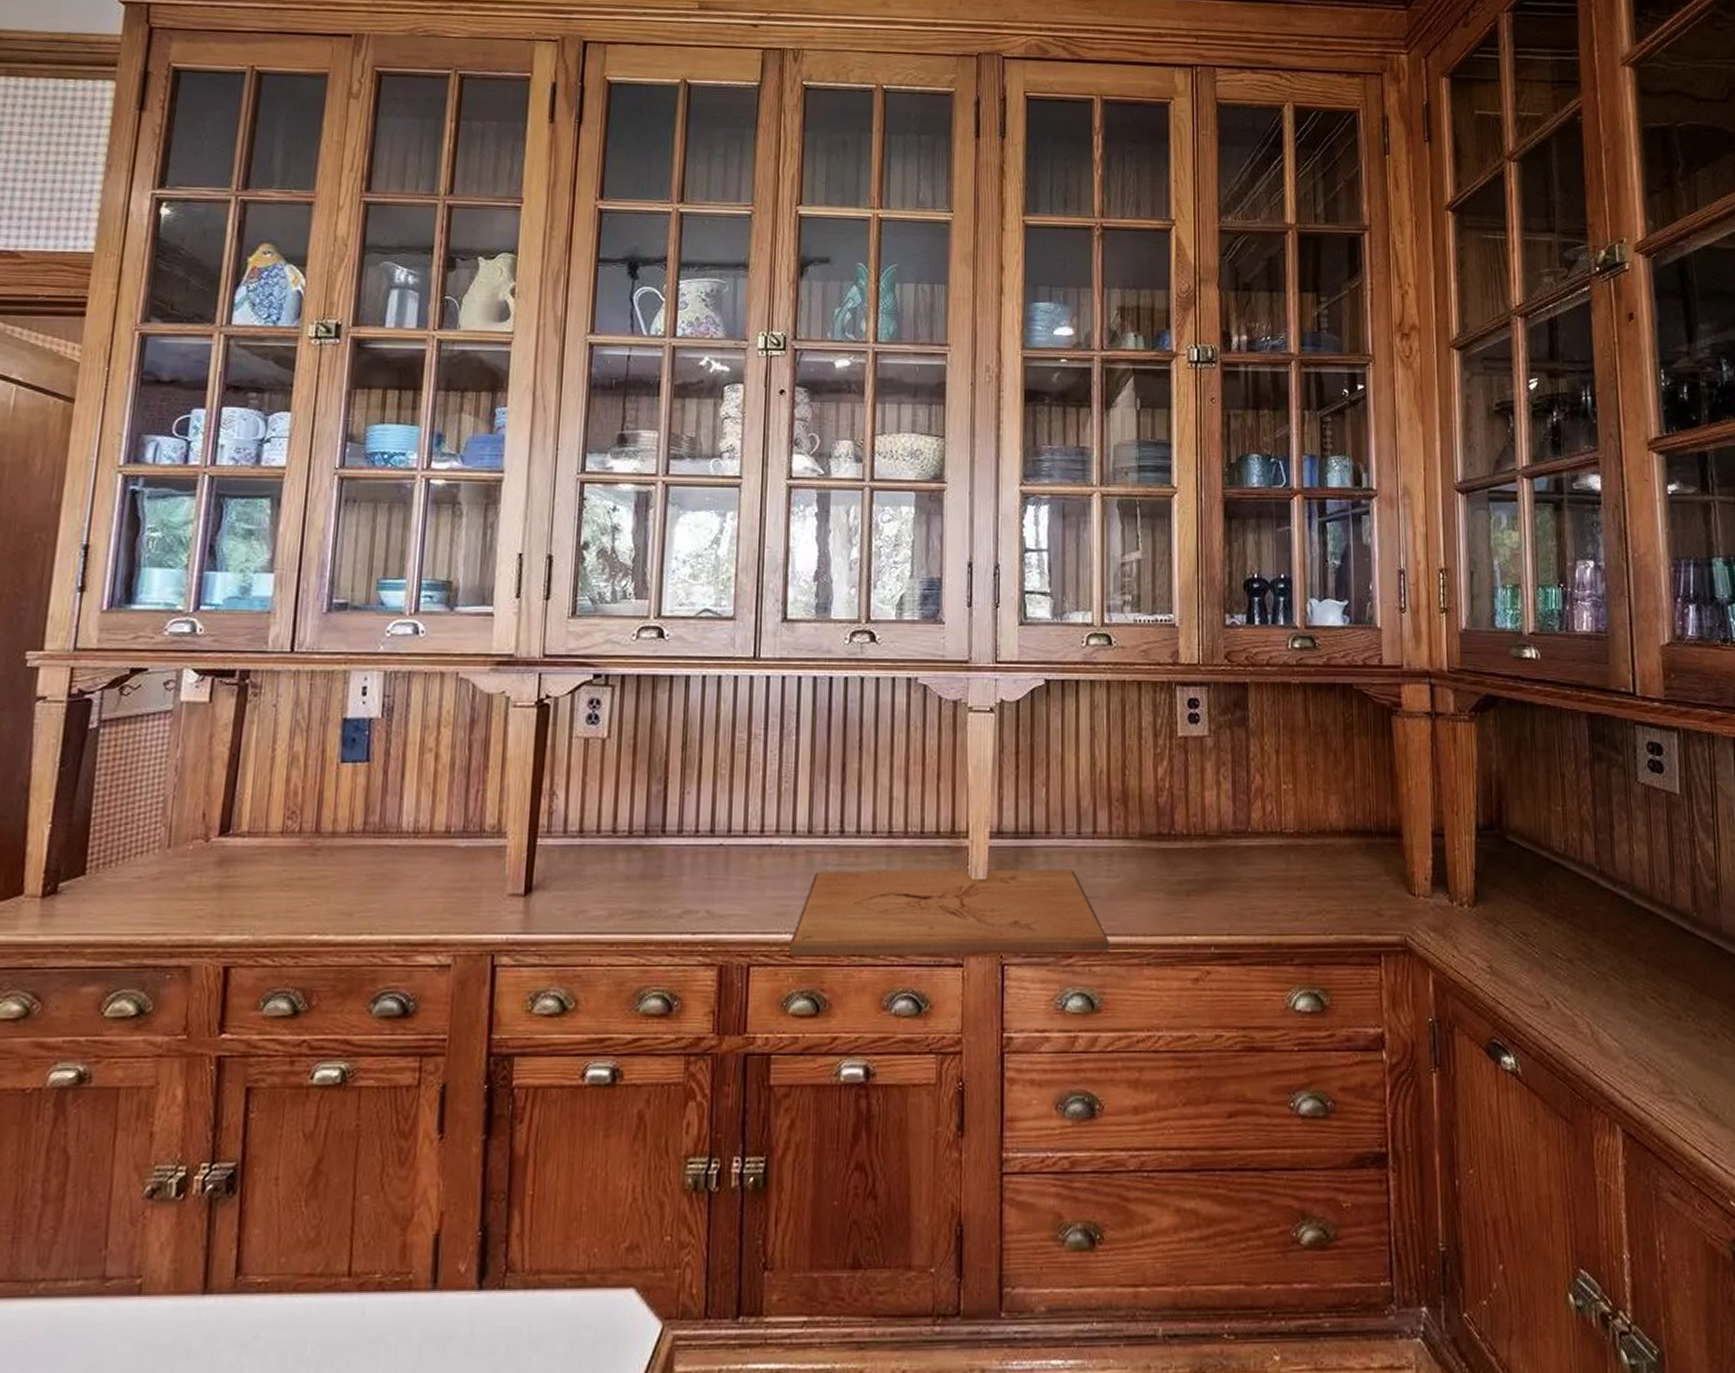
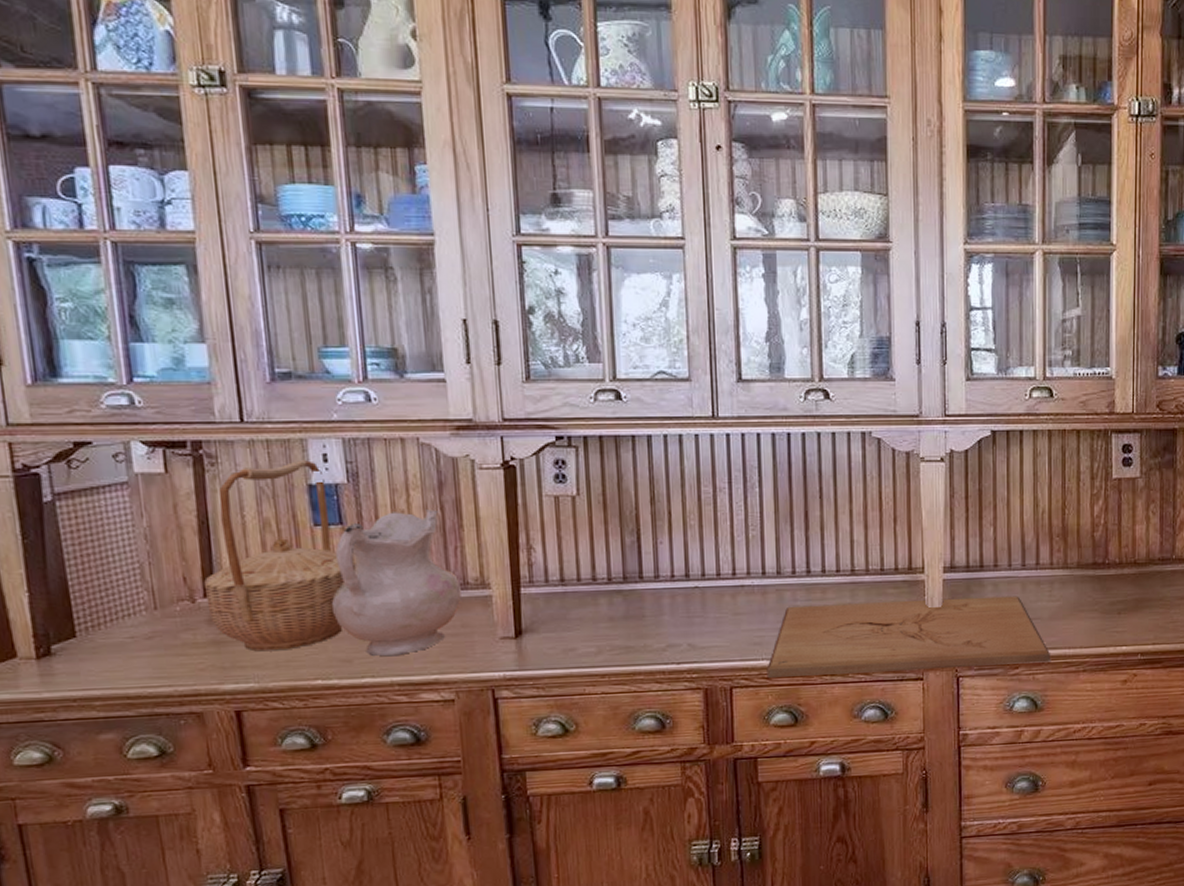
basket: none [220,691,376,899] -> present [203,459,357,652]
ceramic pitcher: none [342,748,476,911] -> present [331,509,462,657]

